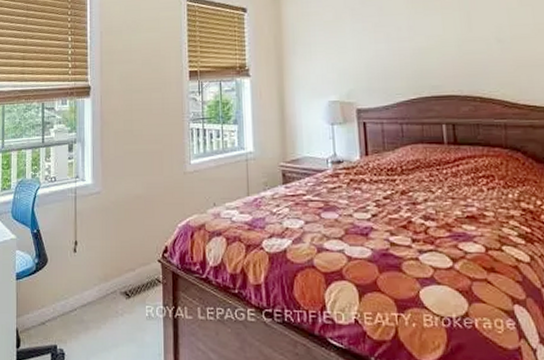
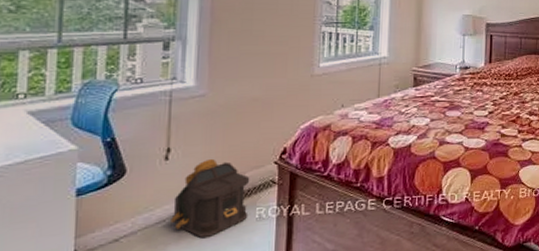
backpack: none [80,254,140,331] -> present [171,159,250,239]

